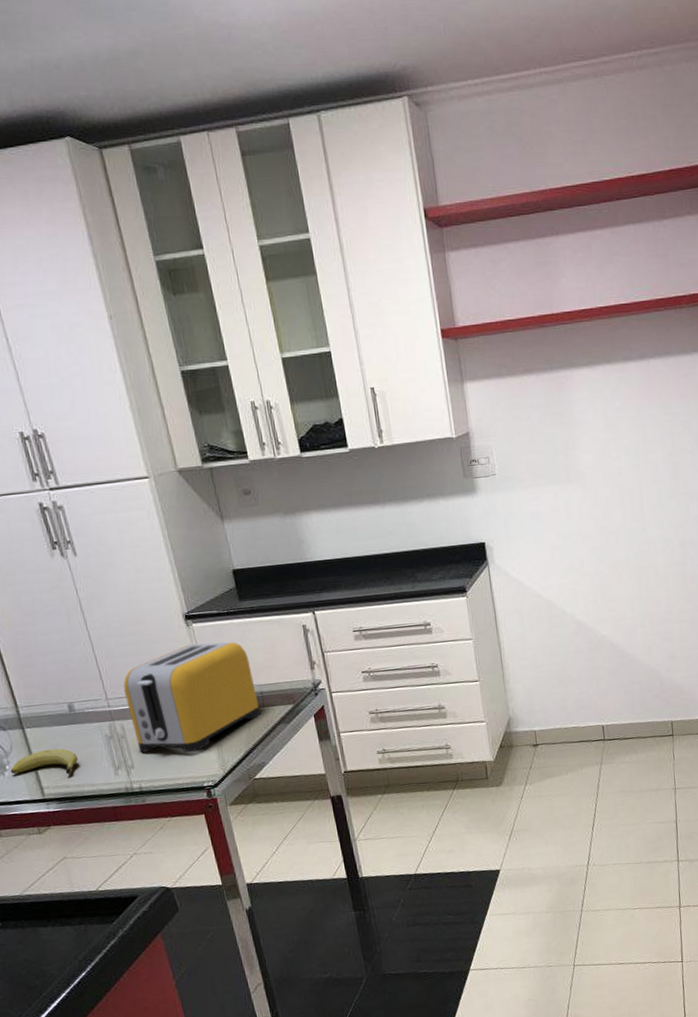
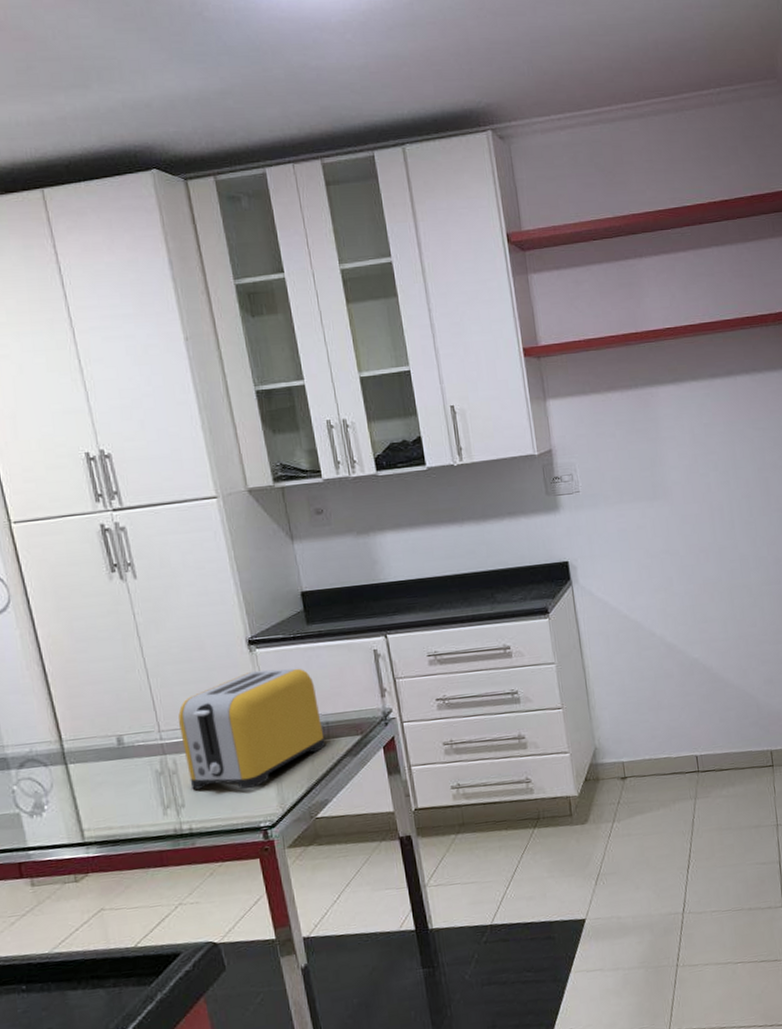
fruit: present [10,748,78,774] -> none [48,786,124,815]

